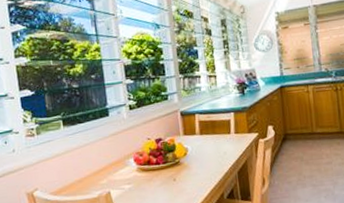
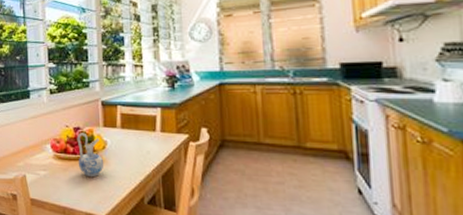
ceramic pitcher: none [159,143,187,183] -> present [76,132,104,176]

